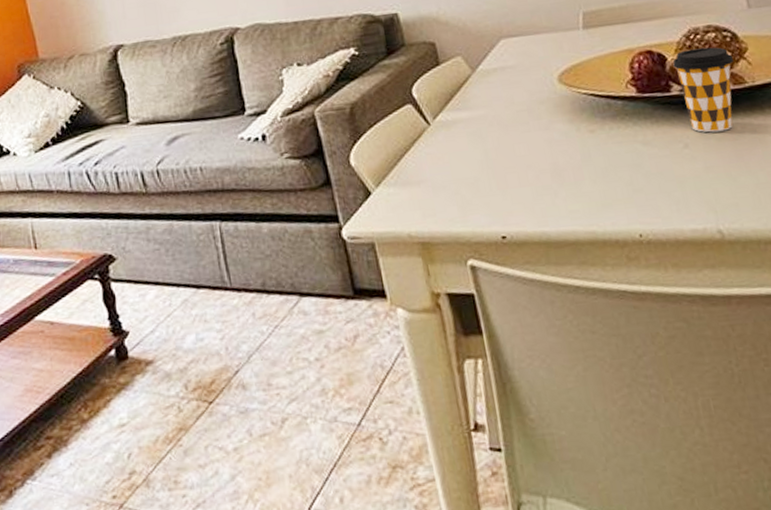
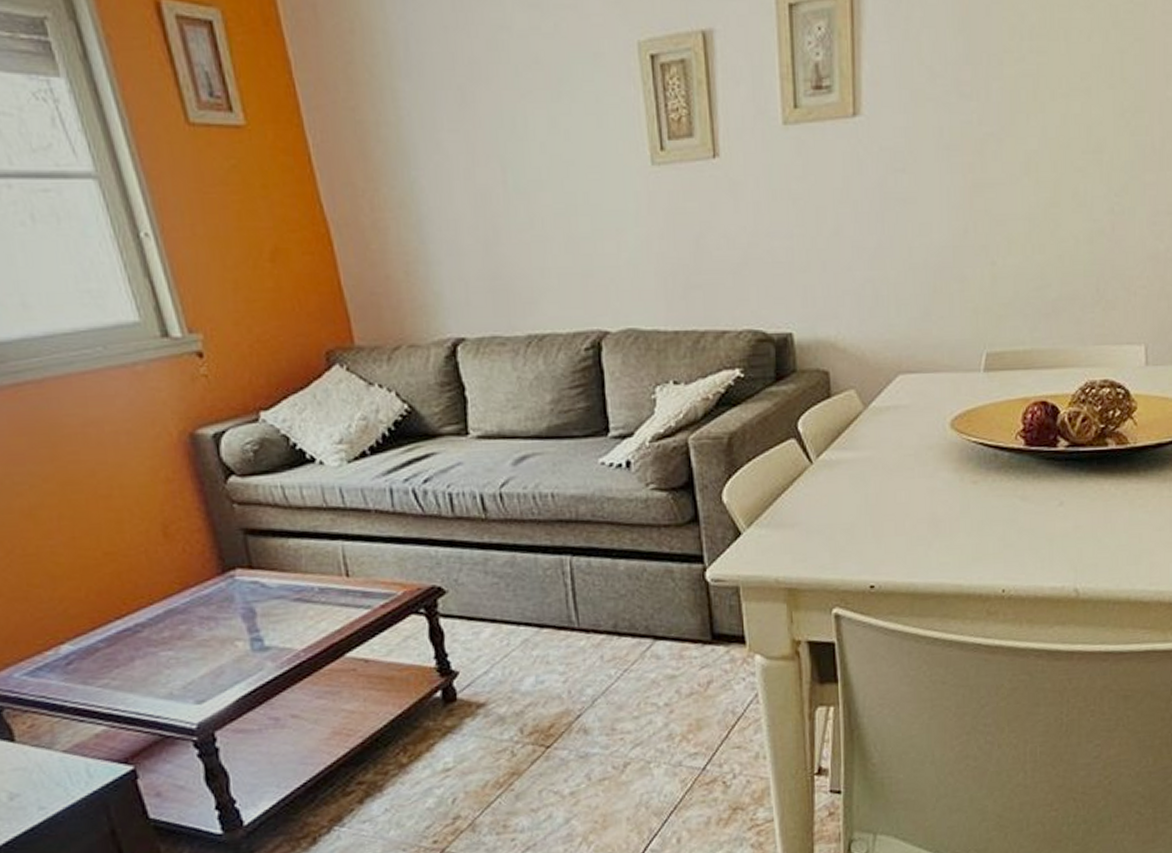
coffee cup: present [672,47,735,133] -> none [1064,403,1122,492]

